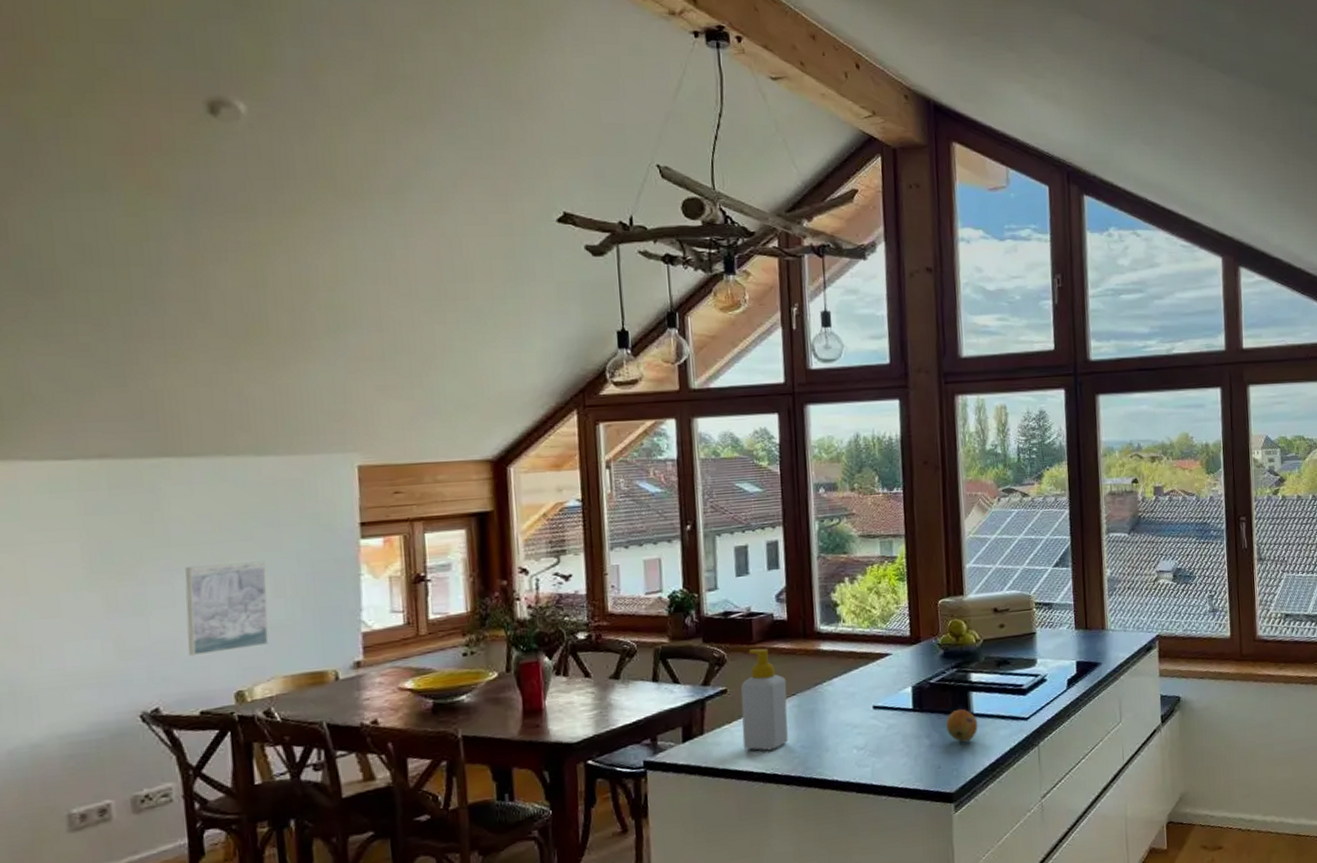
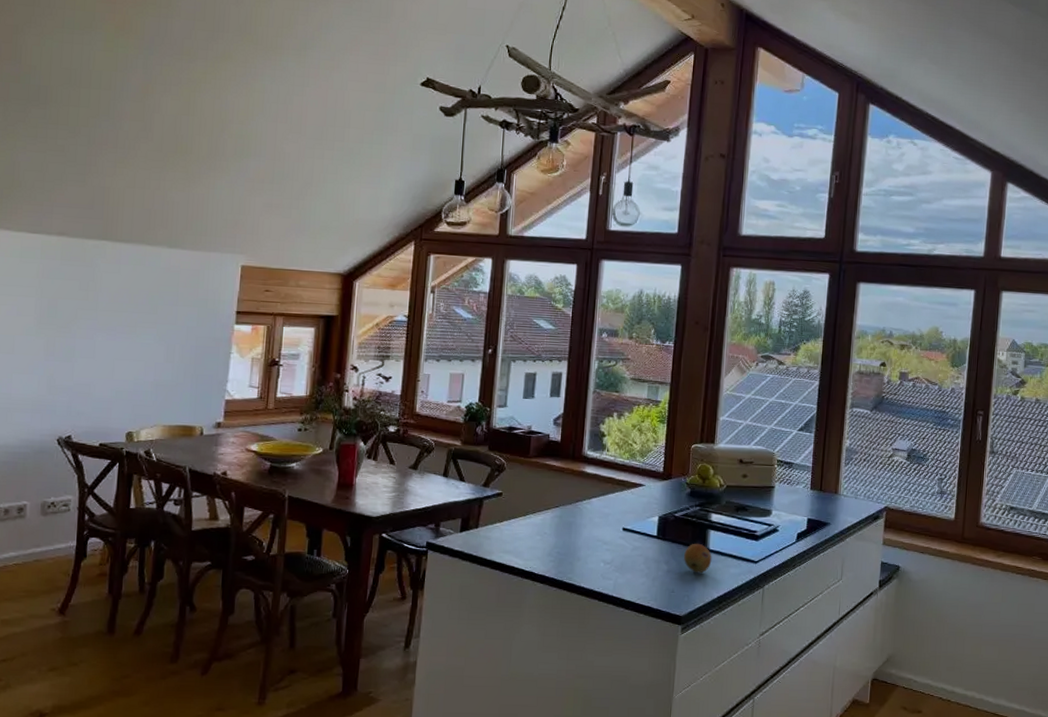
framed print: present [185,561,269,656] -> none [98,328,163,399]
soap bottle: present [741,648,788,751] -> none [509,462,553,551]

